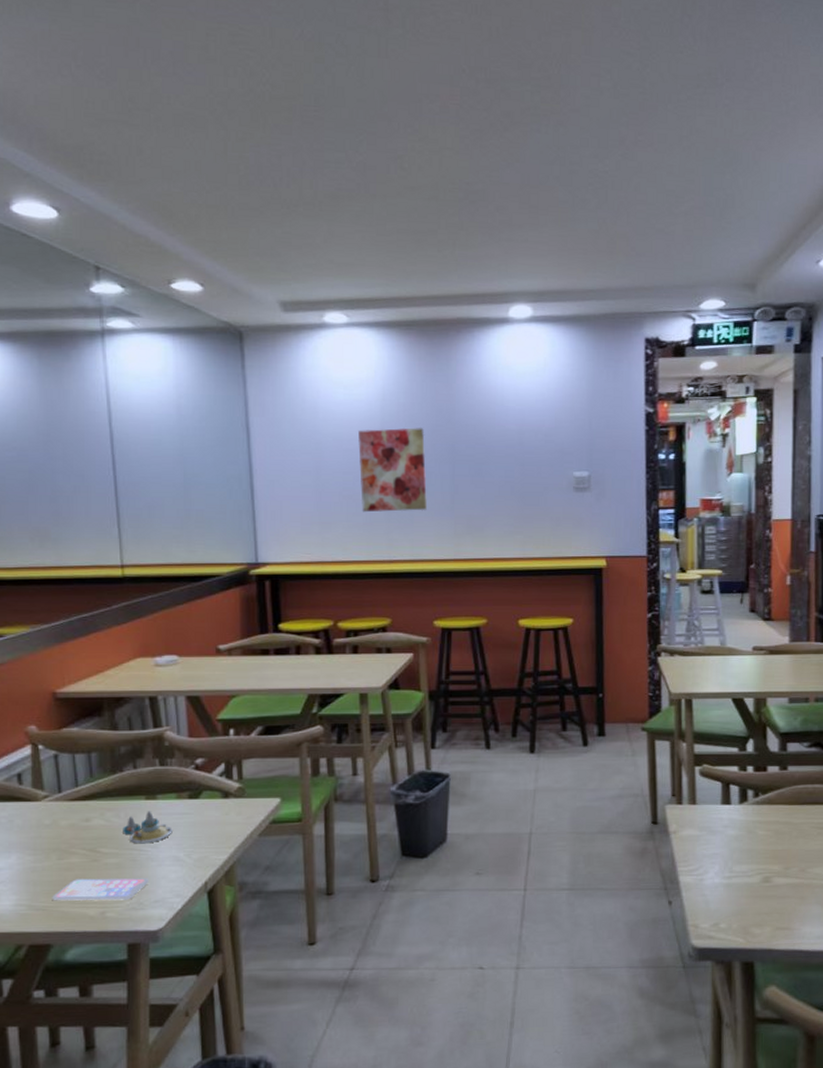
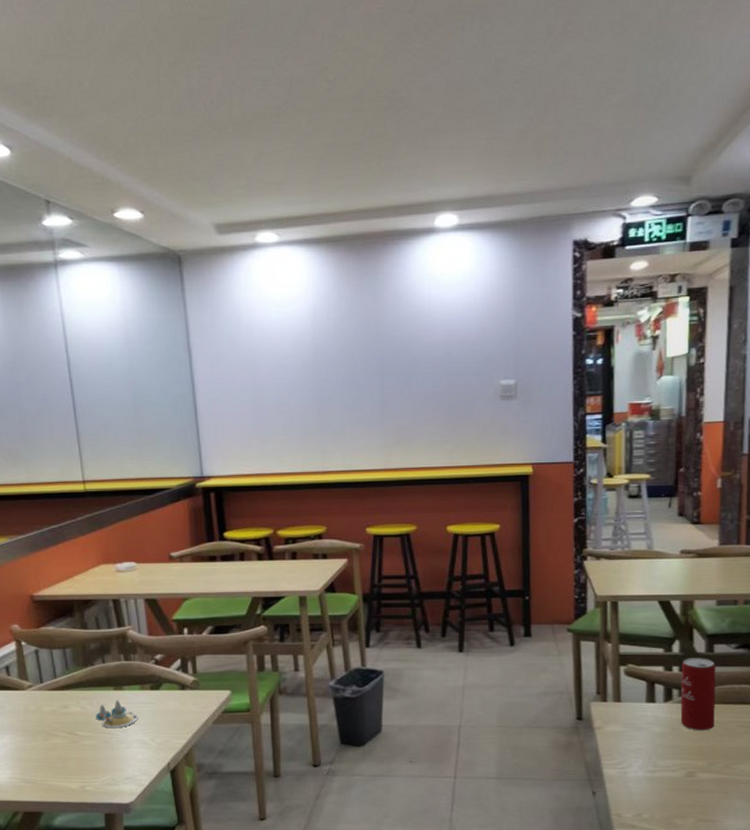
smartphone: present [52,877,150,901] -> none [40,757,121,777]
wall art: present [358,428,427,513] -> none [292,342,358,426]
beverage can: none [755,757,790,834] -> present [680,658,716,731]

